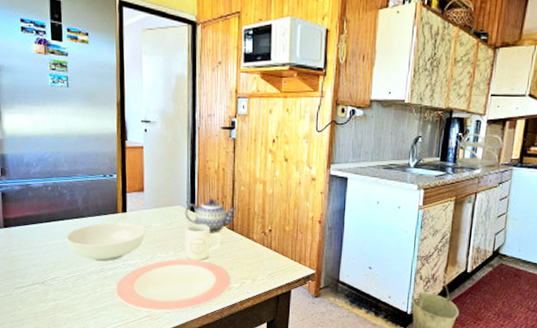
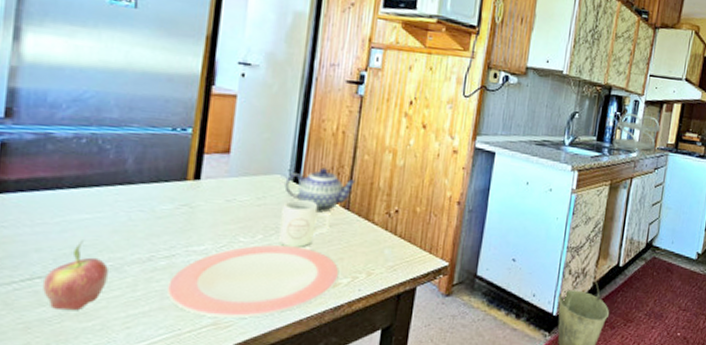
fruit: none [39,258,78,306] -> present [42,240,110,311]
bowl: present [66,221,147,261] -> none [99,191,227,246]

